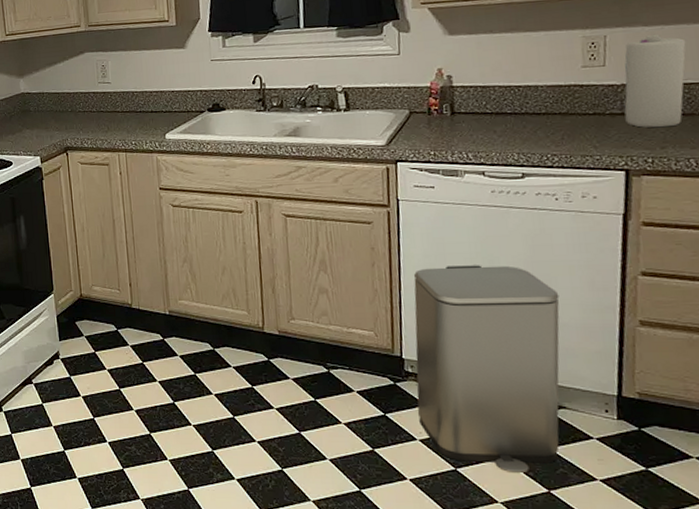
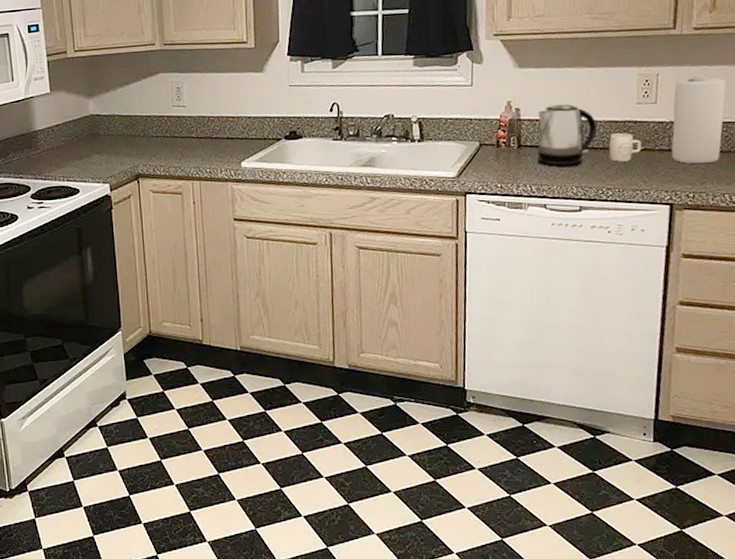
pedal bin: present [414,265,560,474] -> none [477,296,608,497]
kettle: none [472,69,538,134] -> present [537,104,597,167]
mug: none [552,97,591,127] -> present [608,133,642,162]

